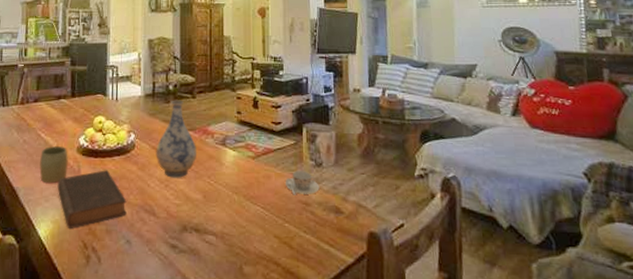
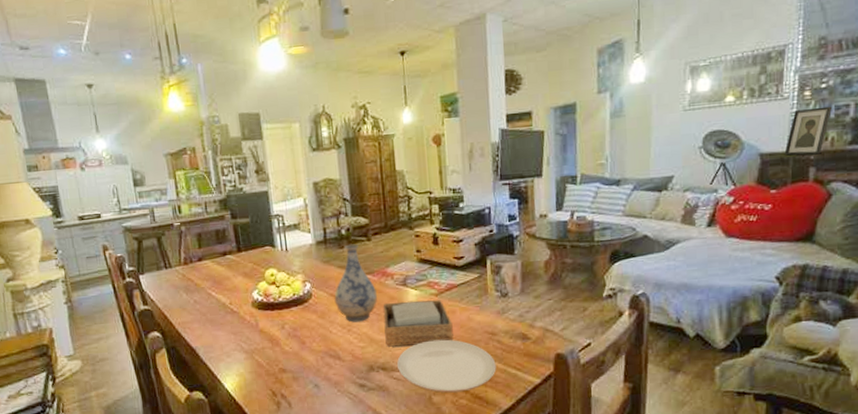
mug: present [39,146,68,184] -> none [214,303,246,340]
book: present [57,170,127,228] -> none [236,321,311,379]
napkin holder: none [201,161,268,208] -> present [383,299,454,347]
plate: none [211,204,309,265] -> present [397,339,497,393]
teacup: present [285,171,320,195] -> none [470,302,506,327]
picture frame: none [578,15,617,57] -> present [784,106,832,156]

